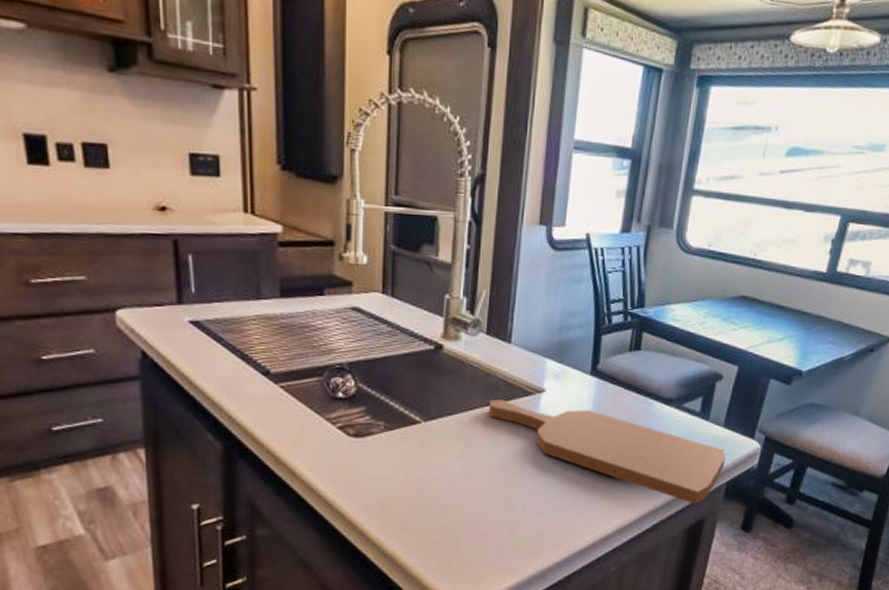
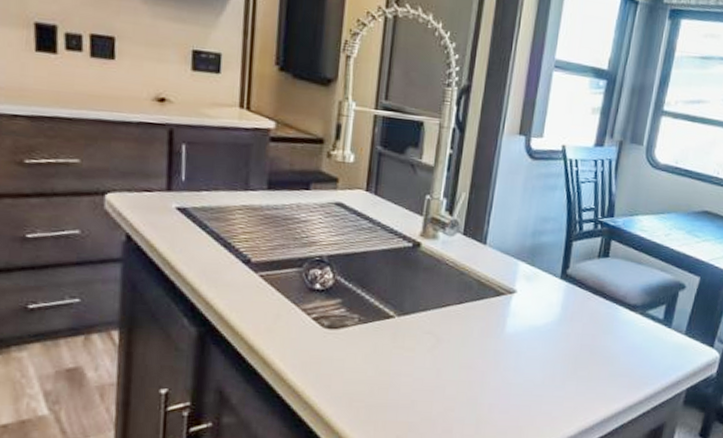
cutting board: present [488,400,726,505] -> none [460,298,687,411]

